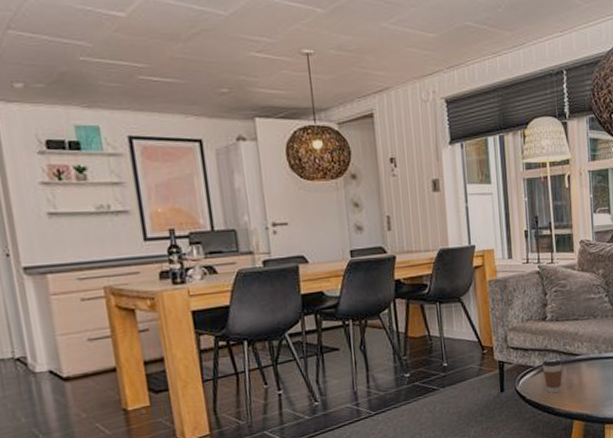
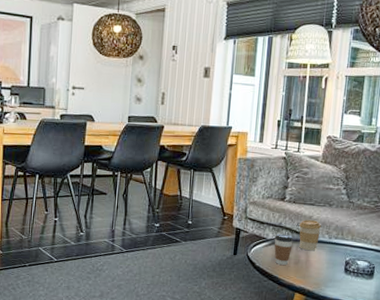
coffee cup: none [566,336,590,372] -> present [299,220,322,251]

